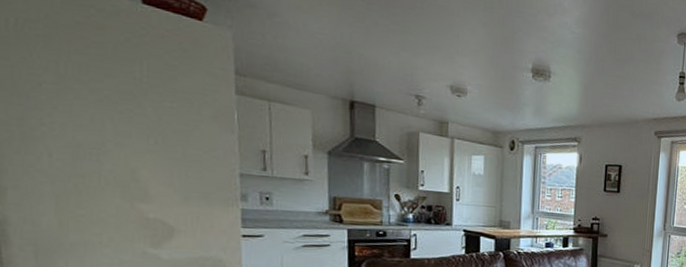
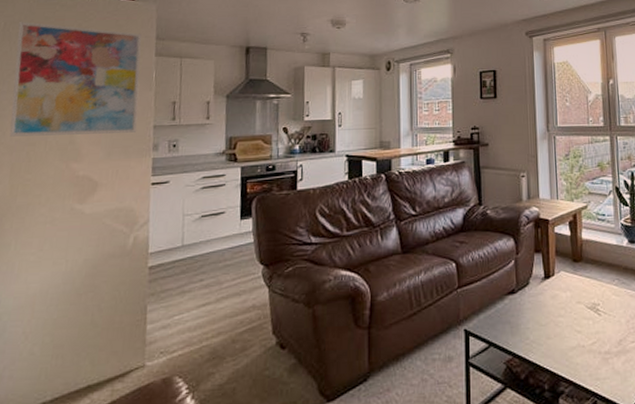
wall art: none [37,21,218,178] -> present [9,22,142,137]

